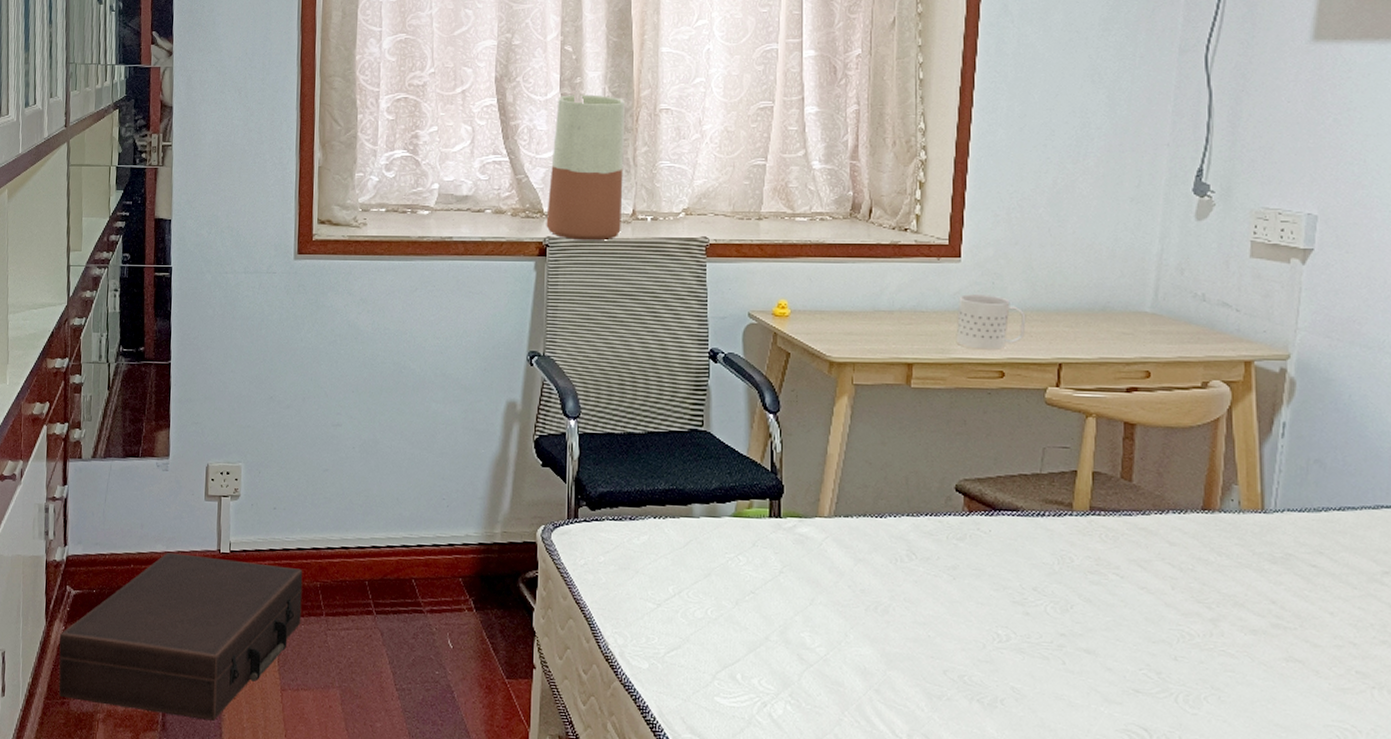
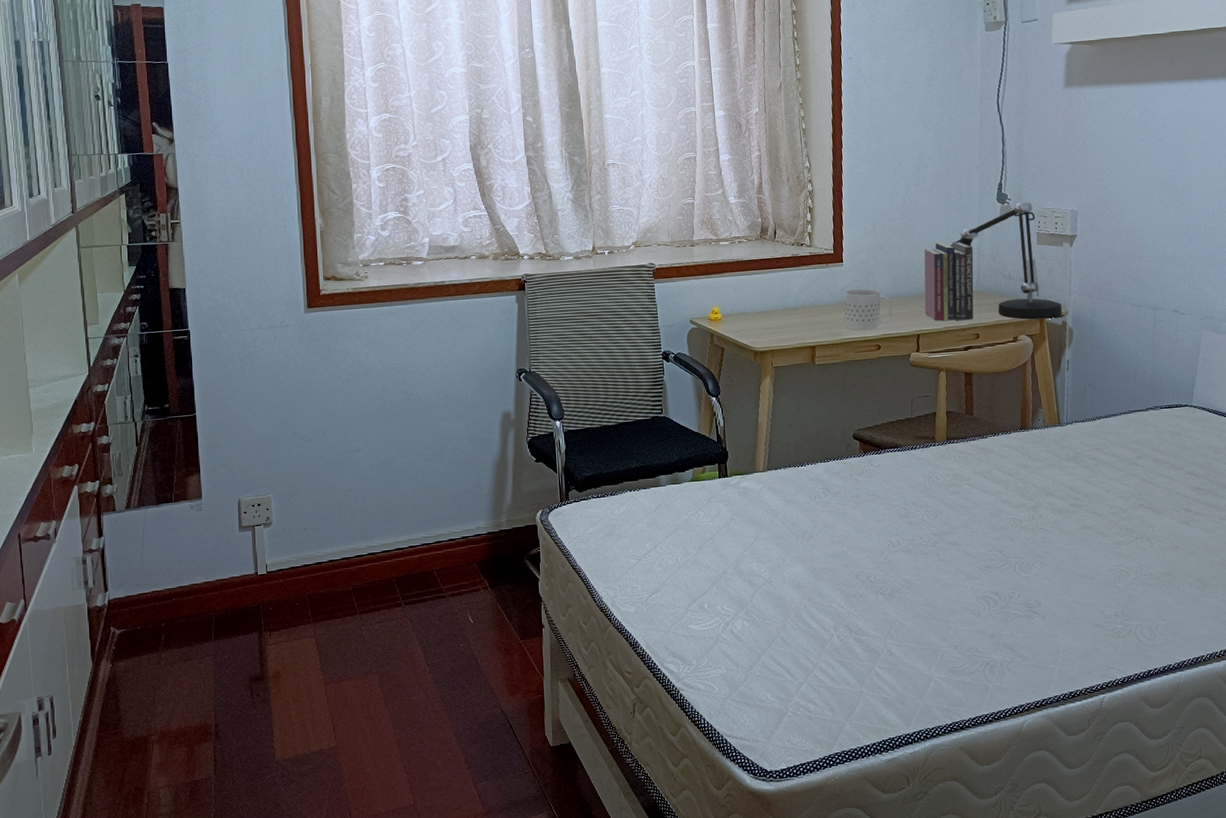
suitcase: present [58,553,303,721] -> none [108,577,338,729]
vase: present [546,94,626,241] -> none [522,155,585,275]
books: none [1073,242,1151,352] -> present [924,241,974,321]
desk lamp: none [1116,198,1284,363] -> present [949,202,1064,320]

